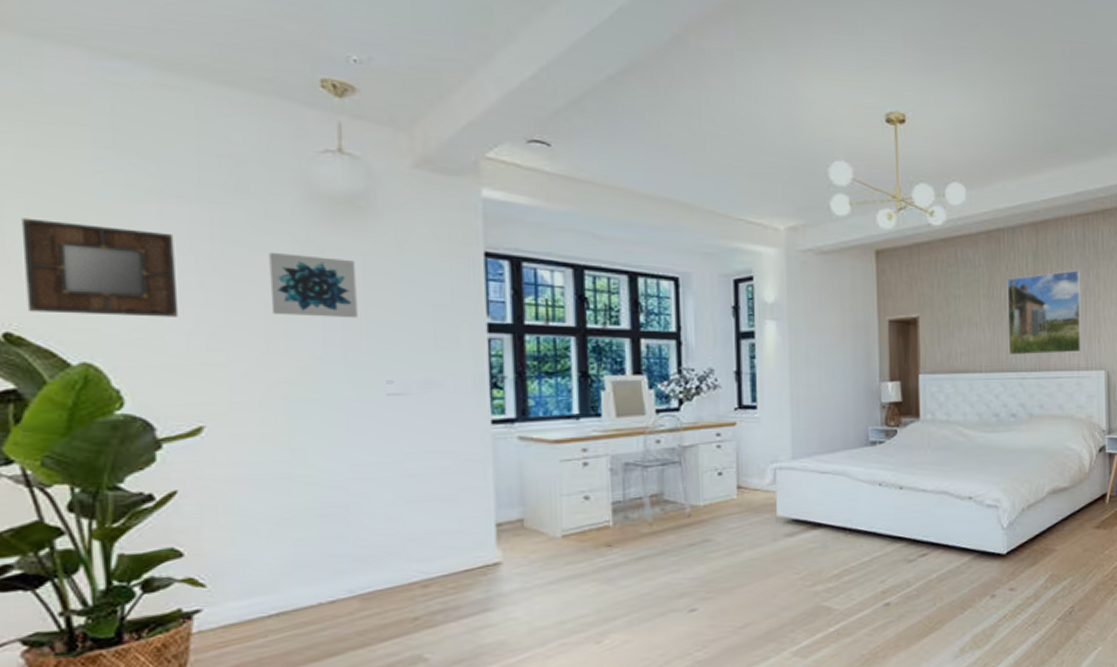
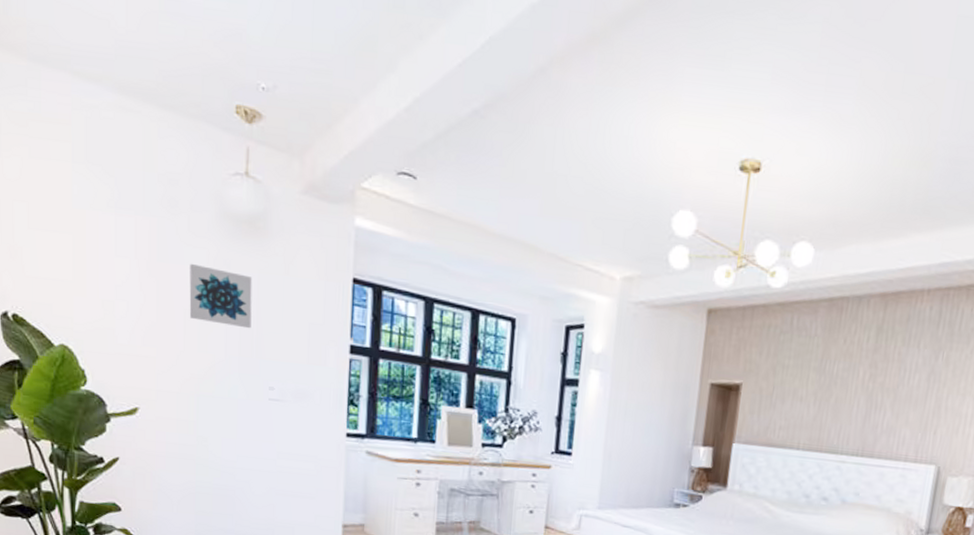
home mirror: present [21,218,179,317] -> none [25,219,125,314]
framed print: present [1007,270,1083,356] -> none [831,351,929,443]

